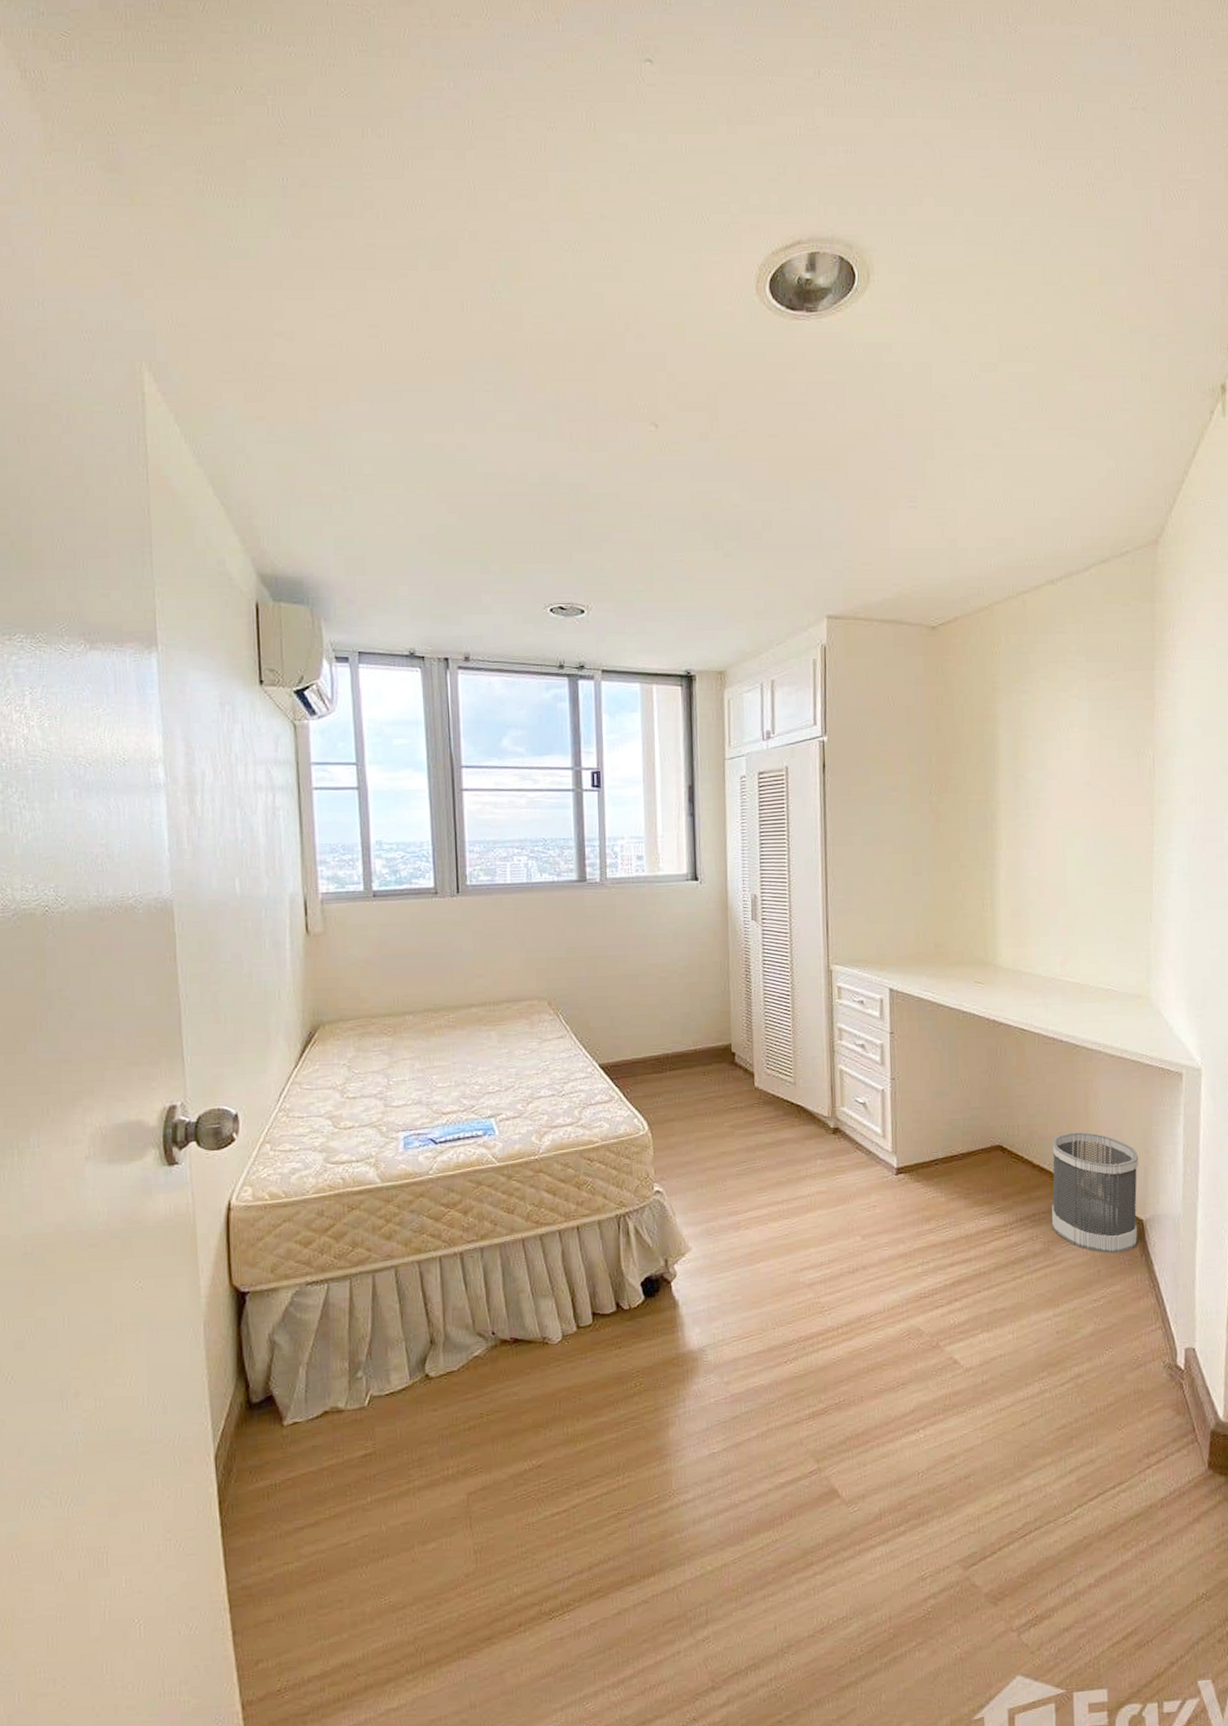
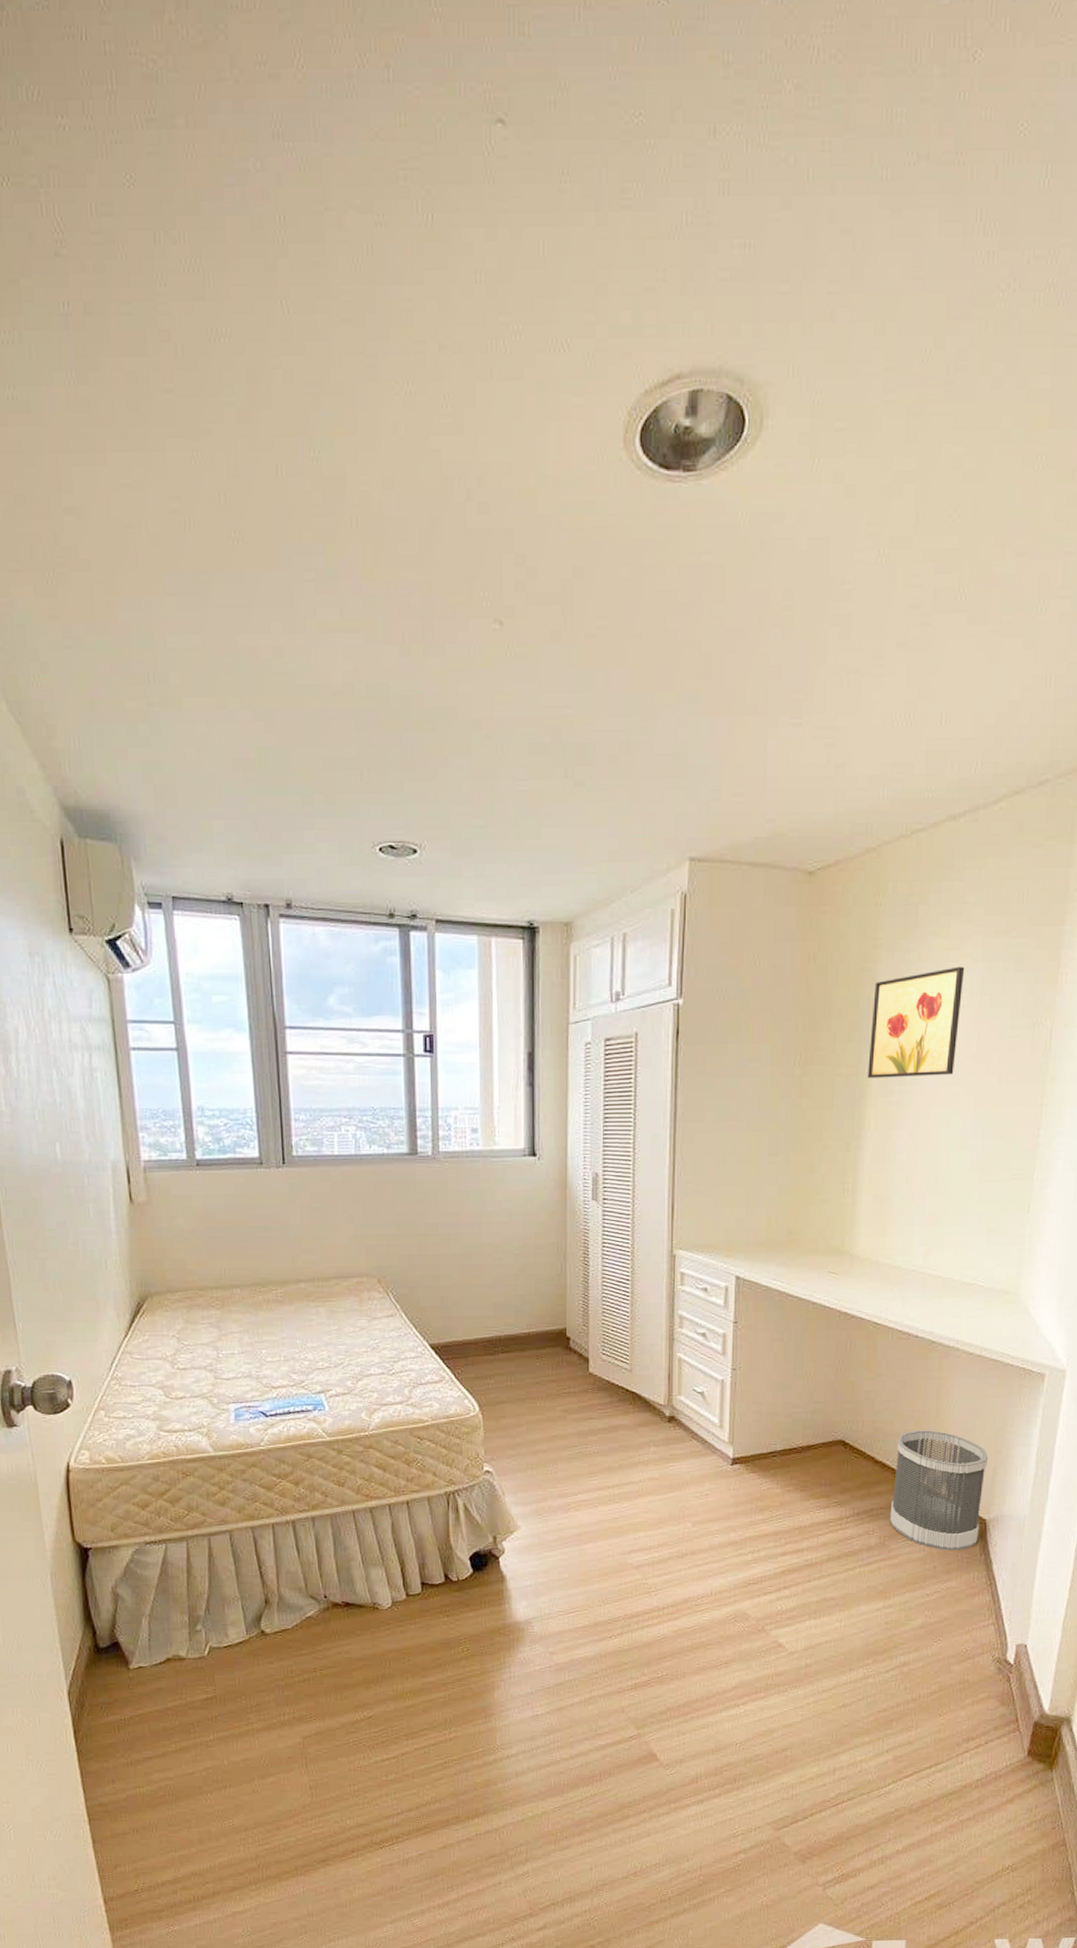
wall art: none [996,705,1074,804] -> present [867,966,965,1079]

